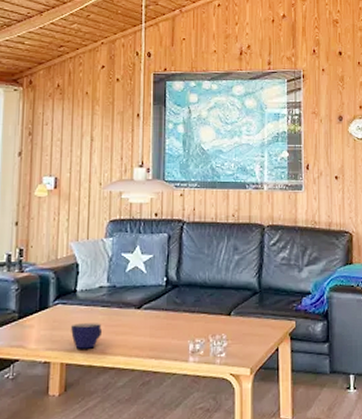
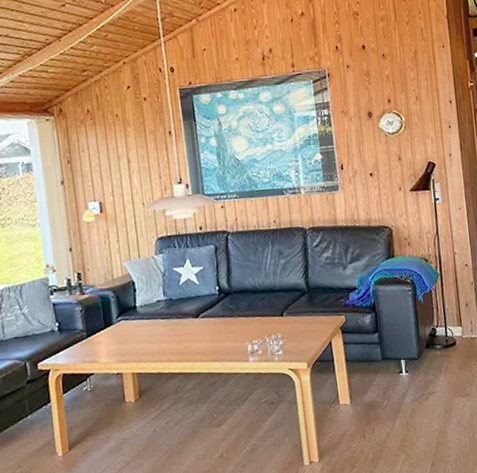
cup: present [71,323,102,349] -> none [136,334,165,359]

